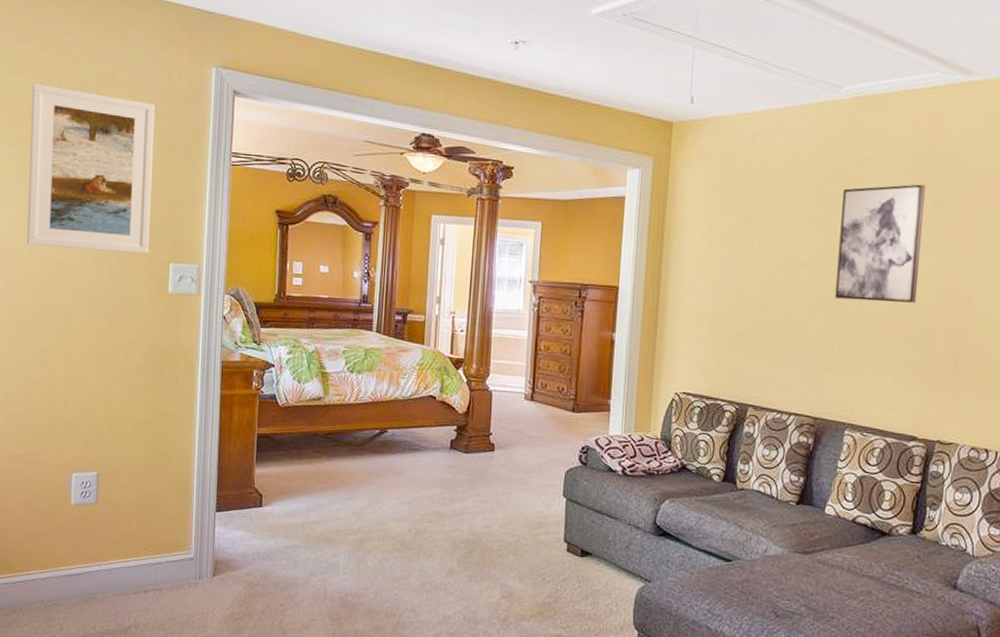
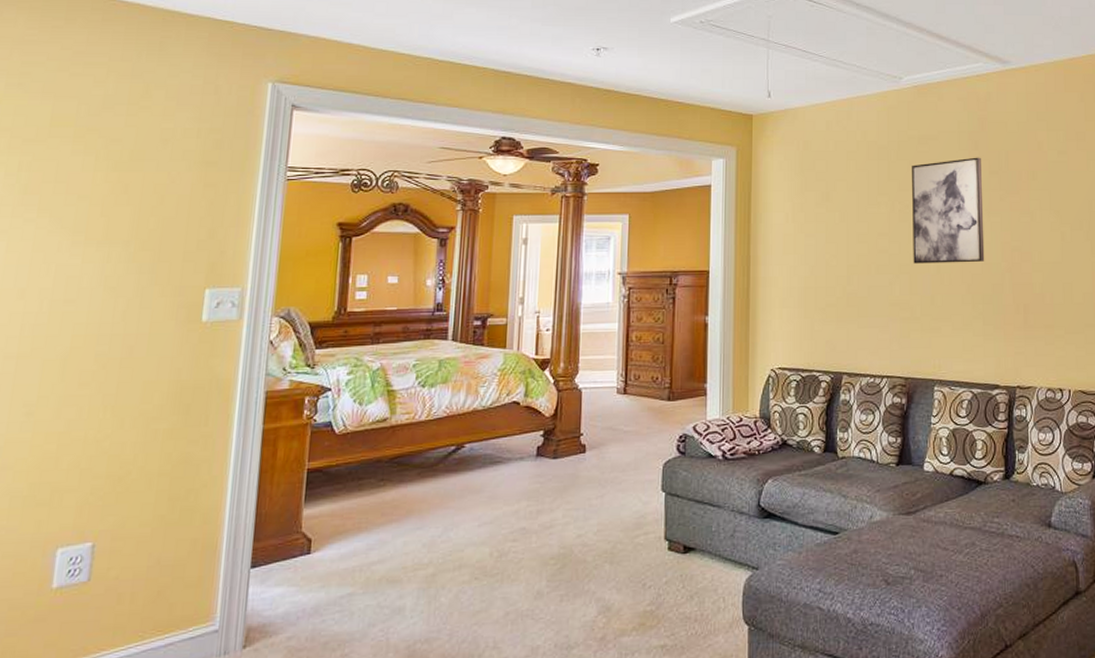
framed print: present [27,83,155,254] -> none [19,106,197,284]

